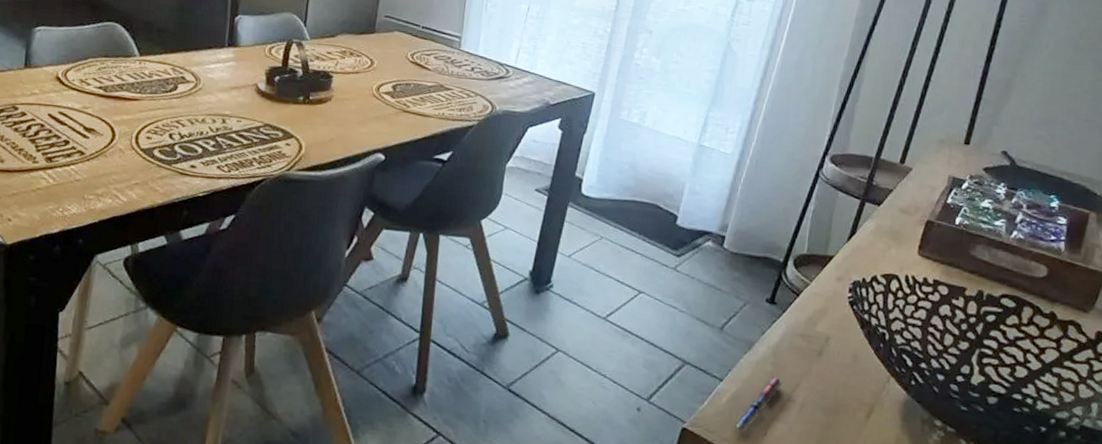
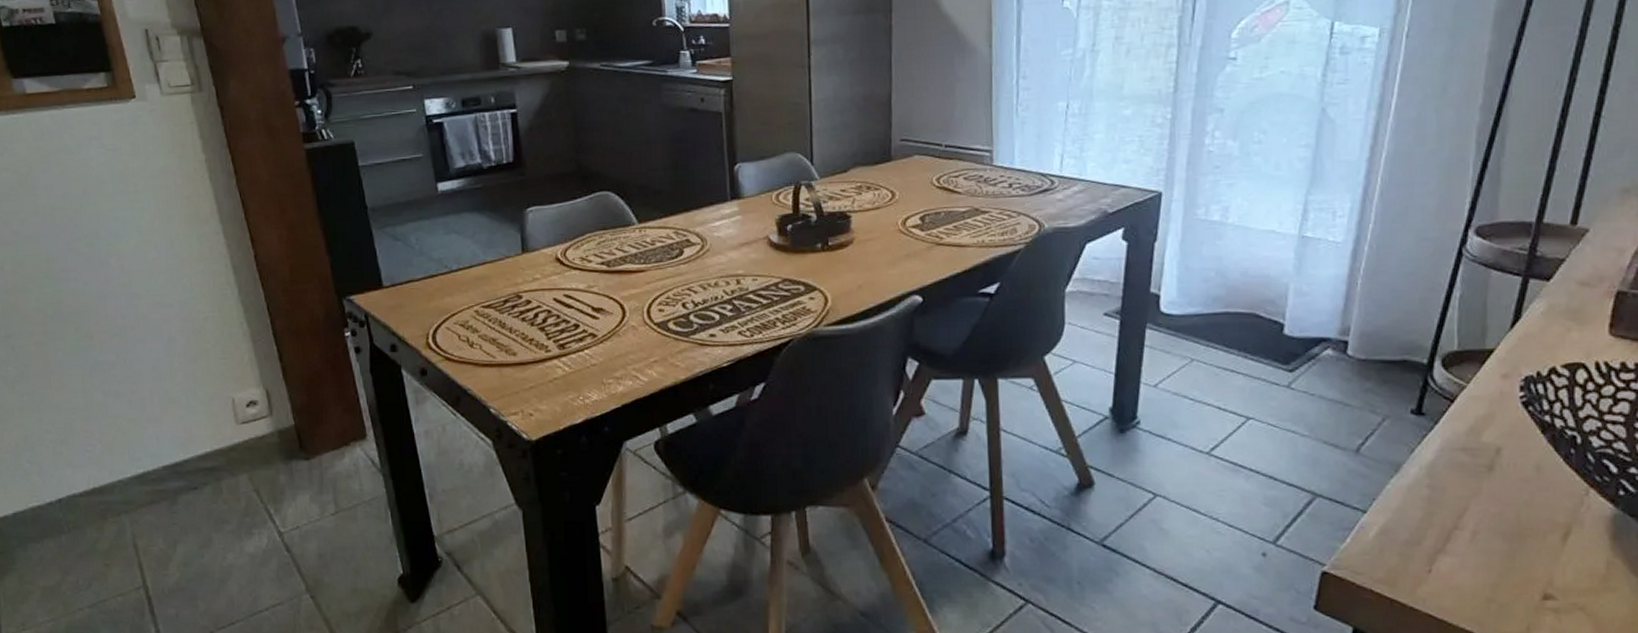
pen: present [732,377,783,433] -> none [1385,502,1446,571]

